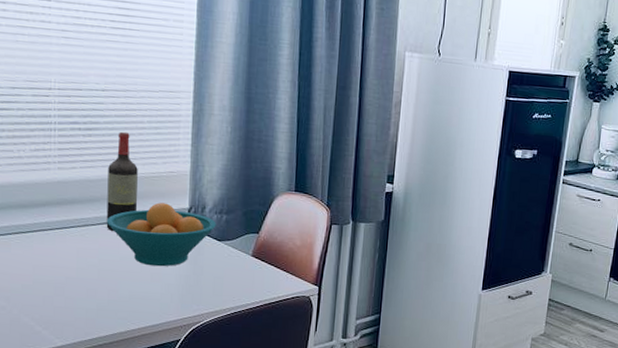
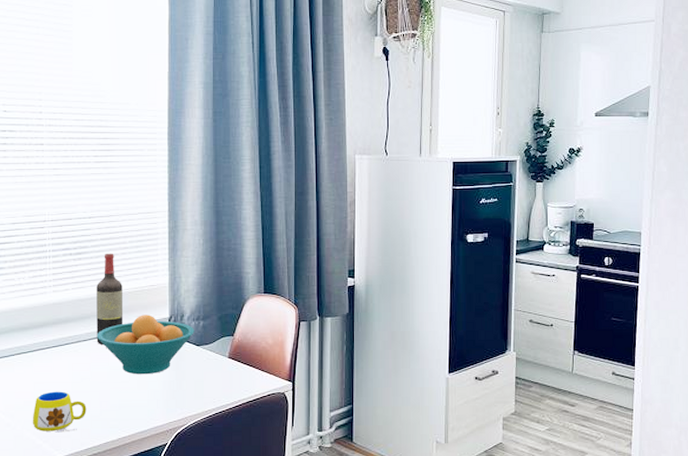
mug: none [30,276,93,320] -> present [32,391,87,433]

